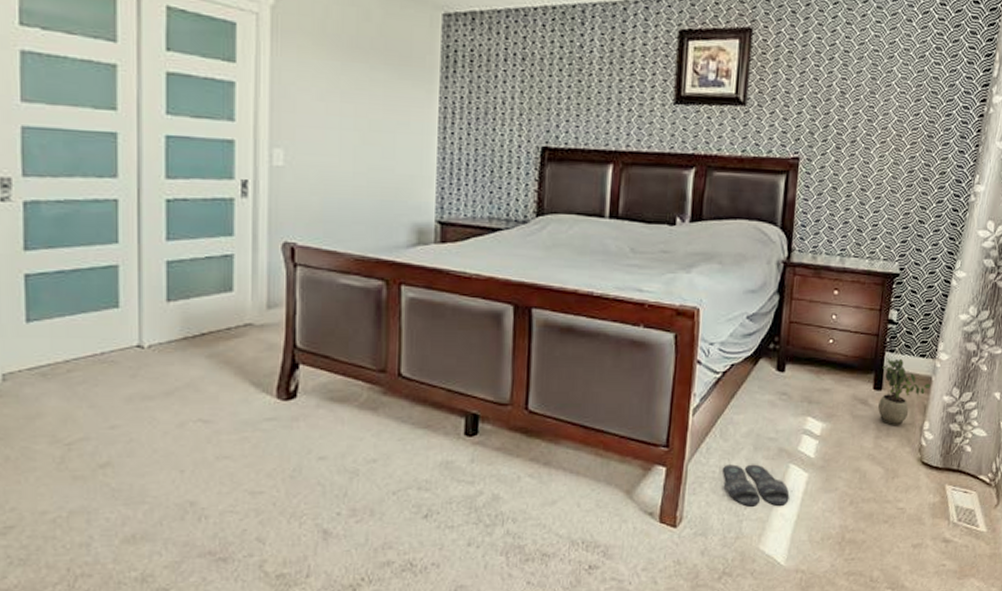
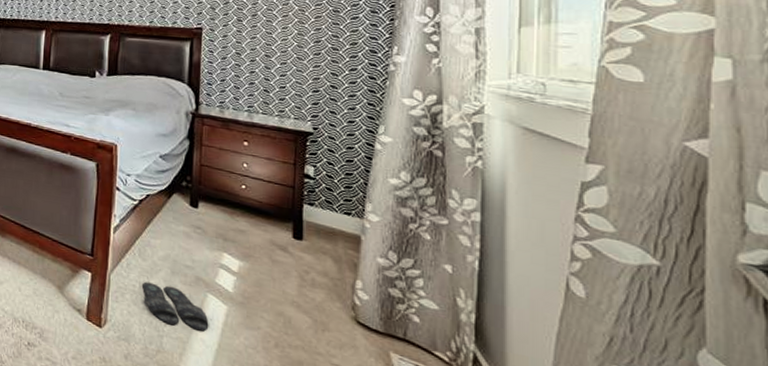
potted plant: present [877,357,931,426] -> none [299,209,360,279]

